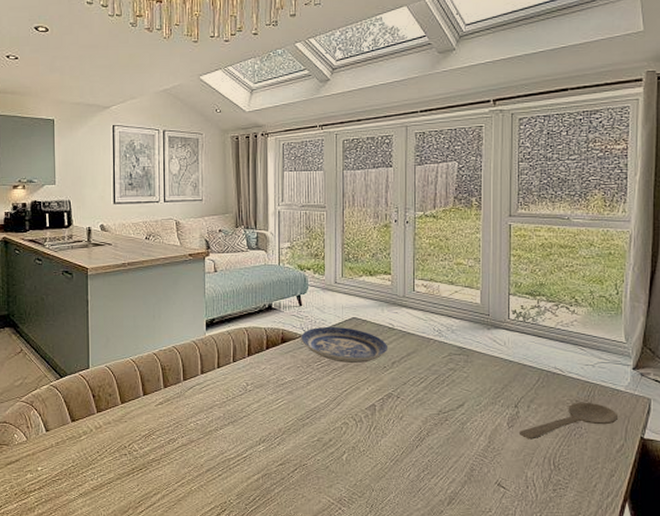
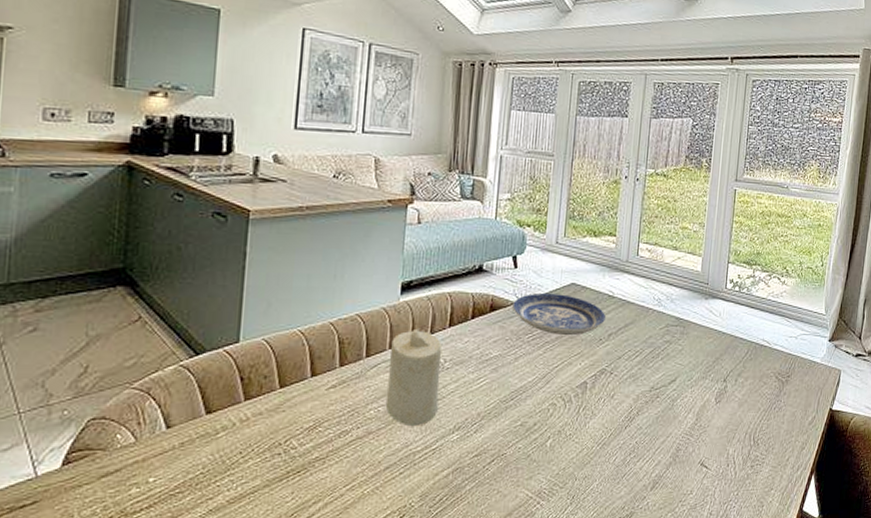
candle: none [202,357,245,438] -> present [385,328,443,427]
wooden spoon: present [518,402,619,440] -> none [725,374,814,415]

